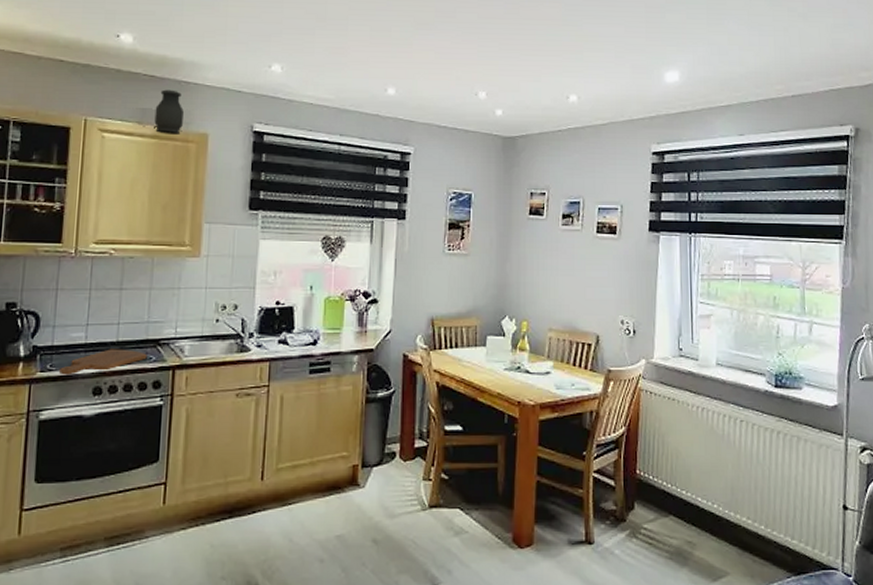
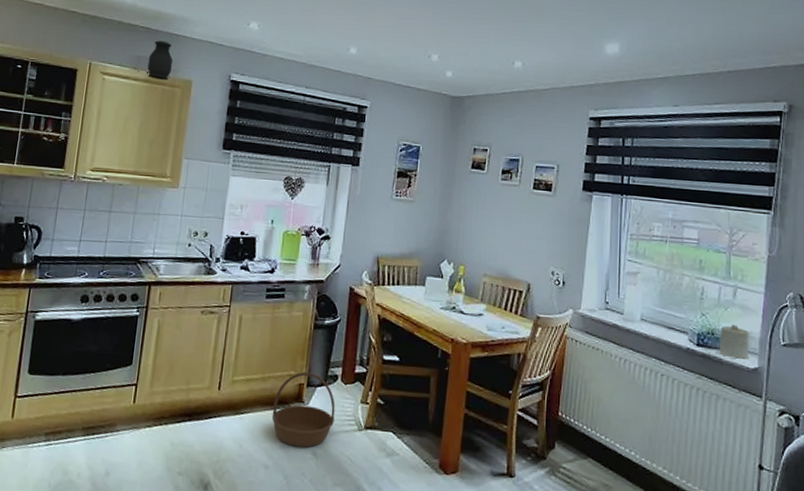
cutting board: present [59,349,147,375] -> none [54,263,129,283]
basket: none [324,451,395,535] -> present [271,371,335,448]
candle: none [797,362,828,398] -> present [719,324,749,360]

